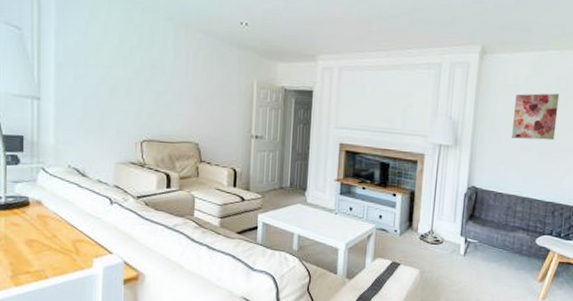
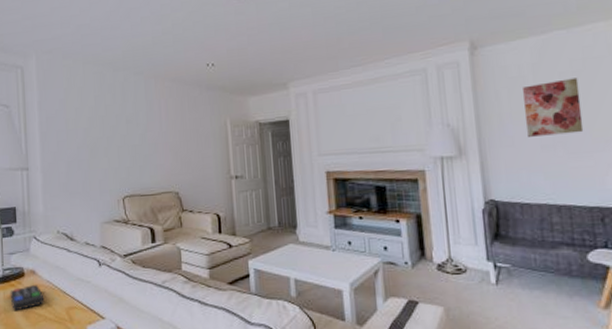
remote control: none [12,215,50,239] -> present [10,285,45,312]

